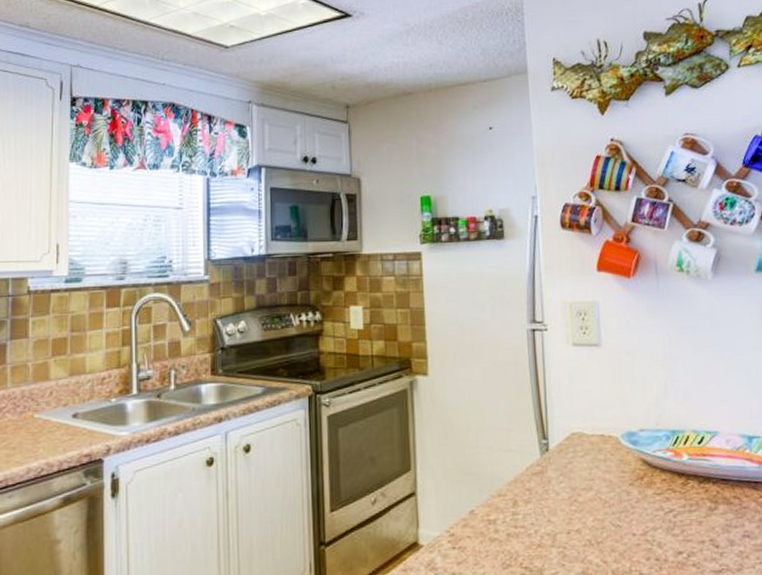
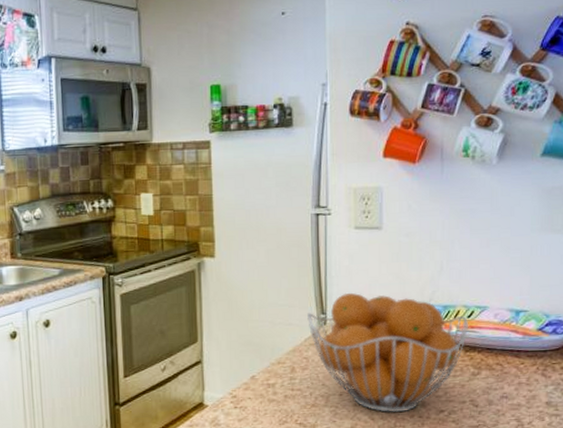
fruit basket: none [528,415,701,554] -> present [307,292,469,412]

